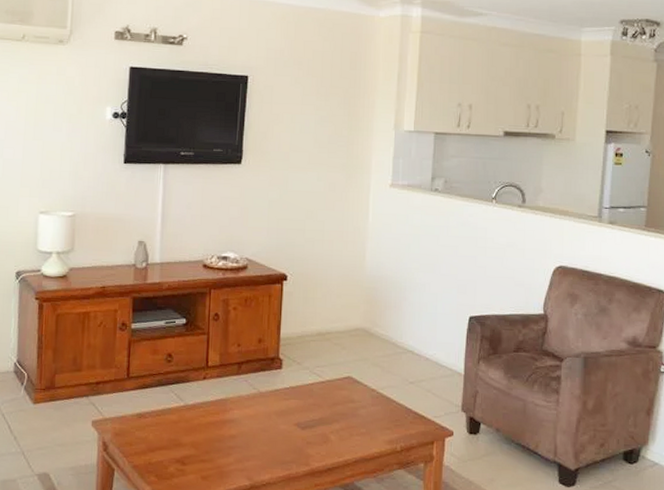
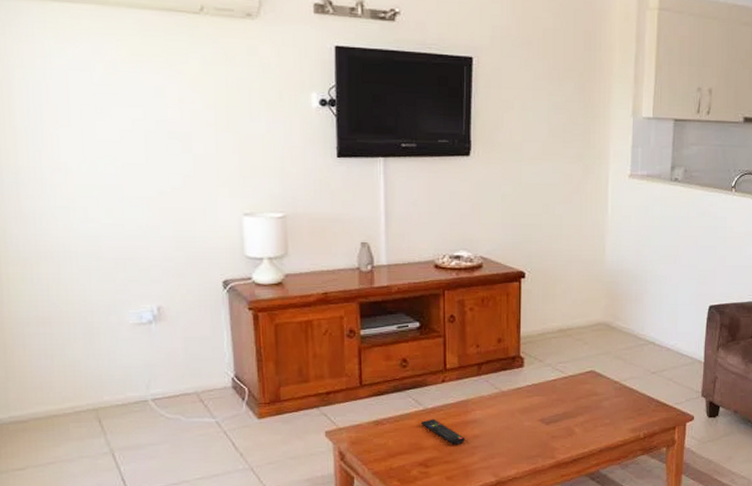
remote control: none [180,415,222,444] -> present [420,419,465,445]

